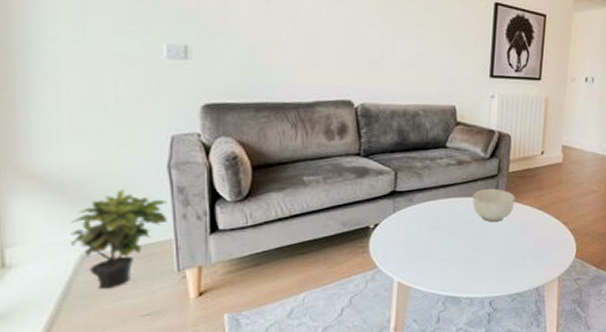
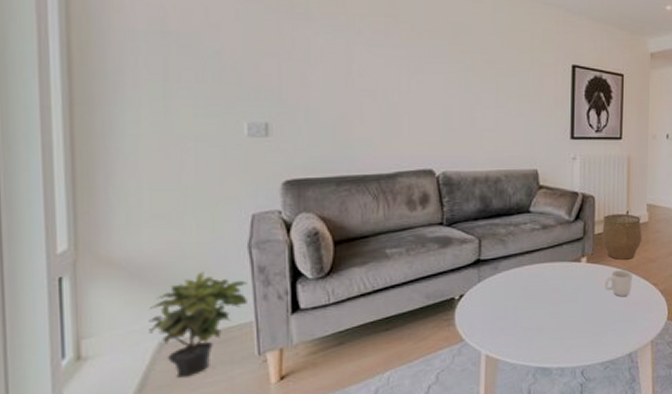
bowl: present [472,188,516,222] -> none [558,252,603,286]
basket: none [516,153,556,198] -> present [602,214,642,260]
mug: none [516,207,544,233] -> present [605,269,632,296]

